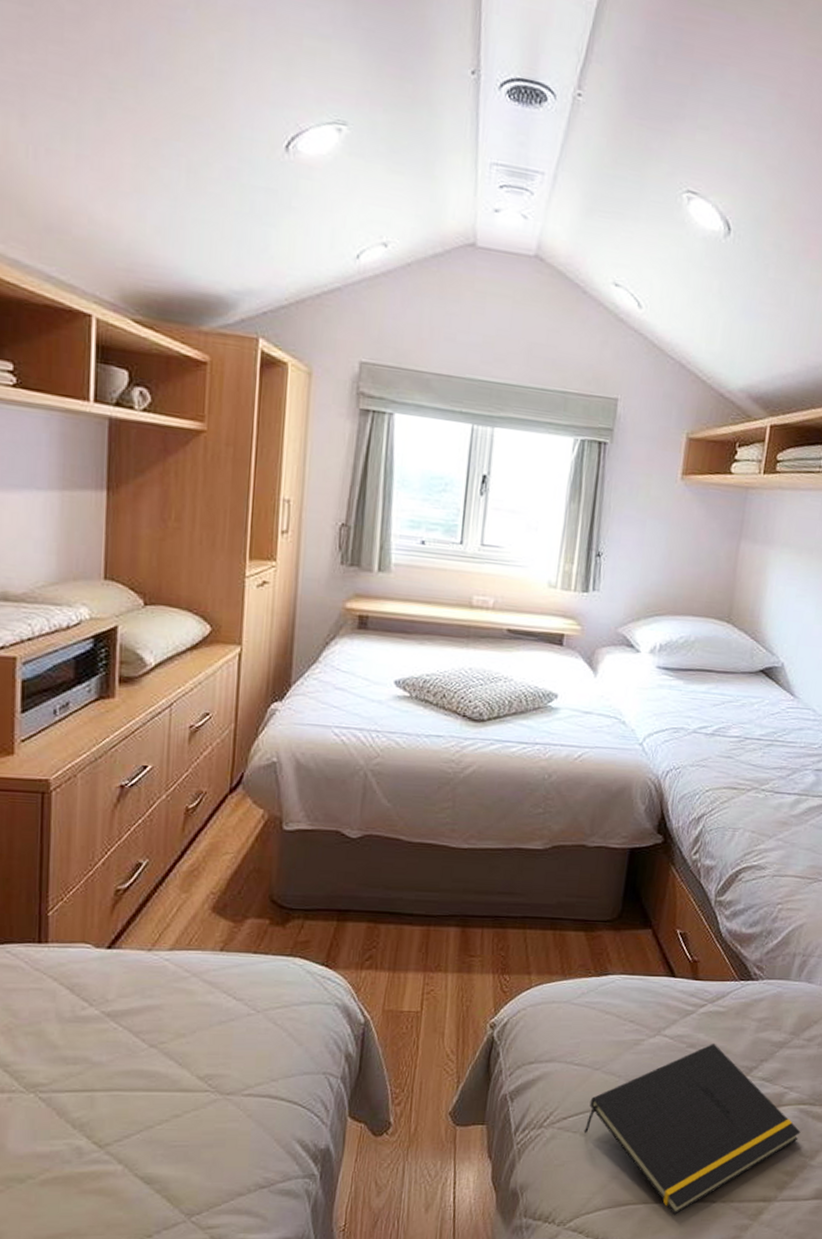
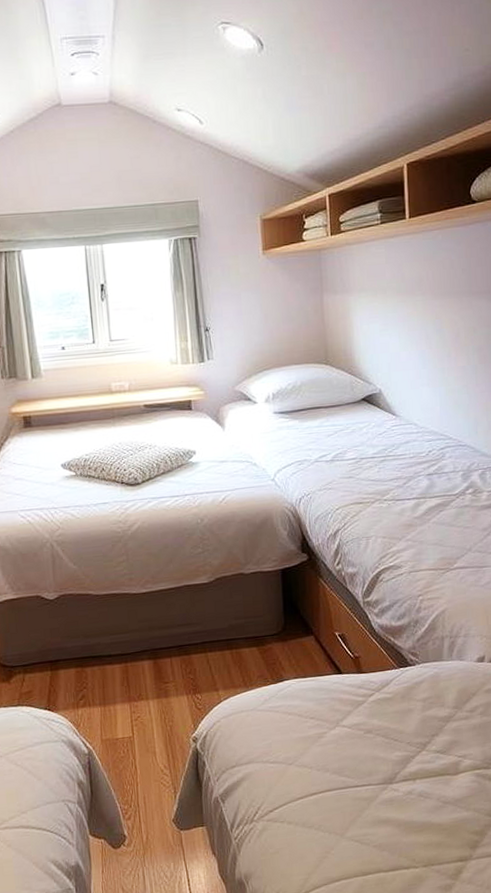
notepad: present [583,1044,801,1216] -> none [289,727,481,885]

